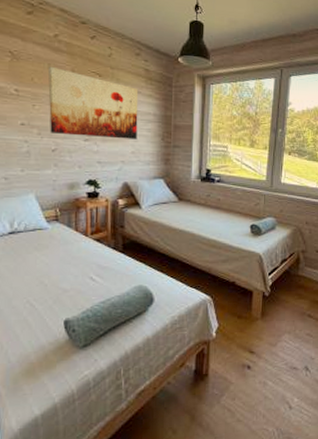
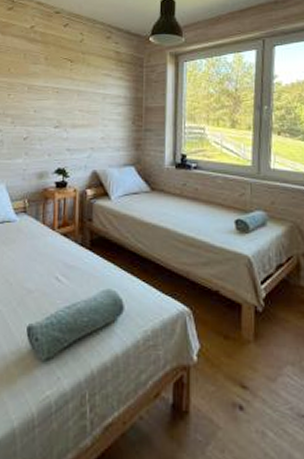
wall art: present [47,66,139,139] -> none [22,56,109,124]

